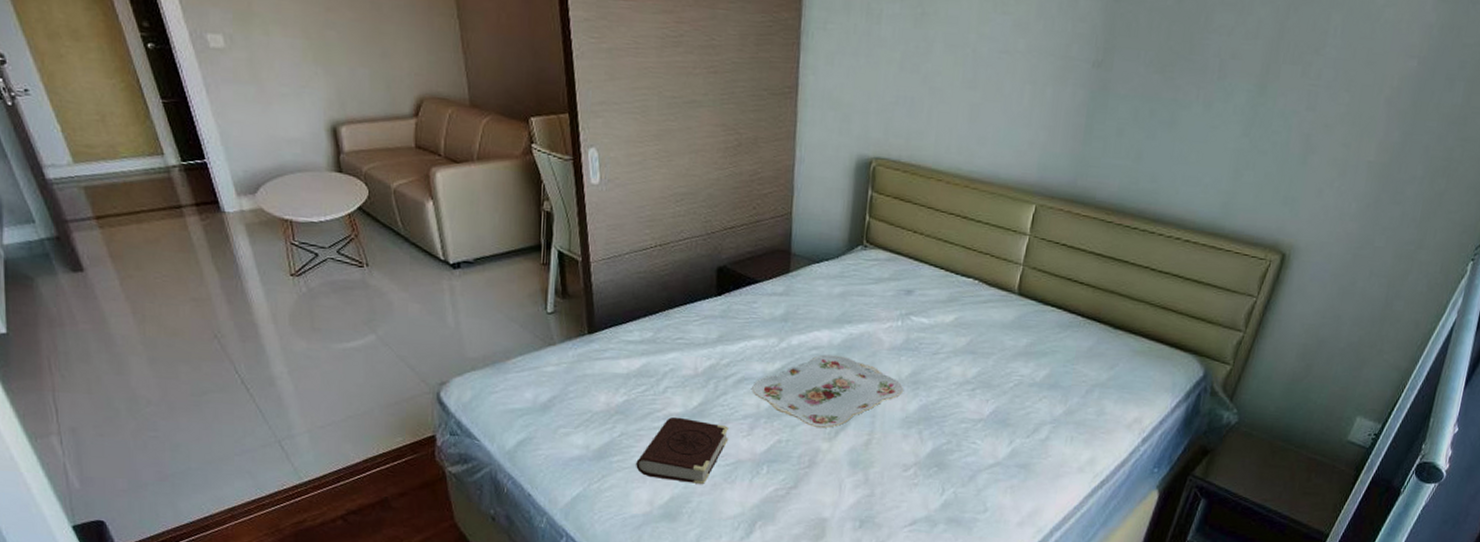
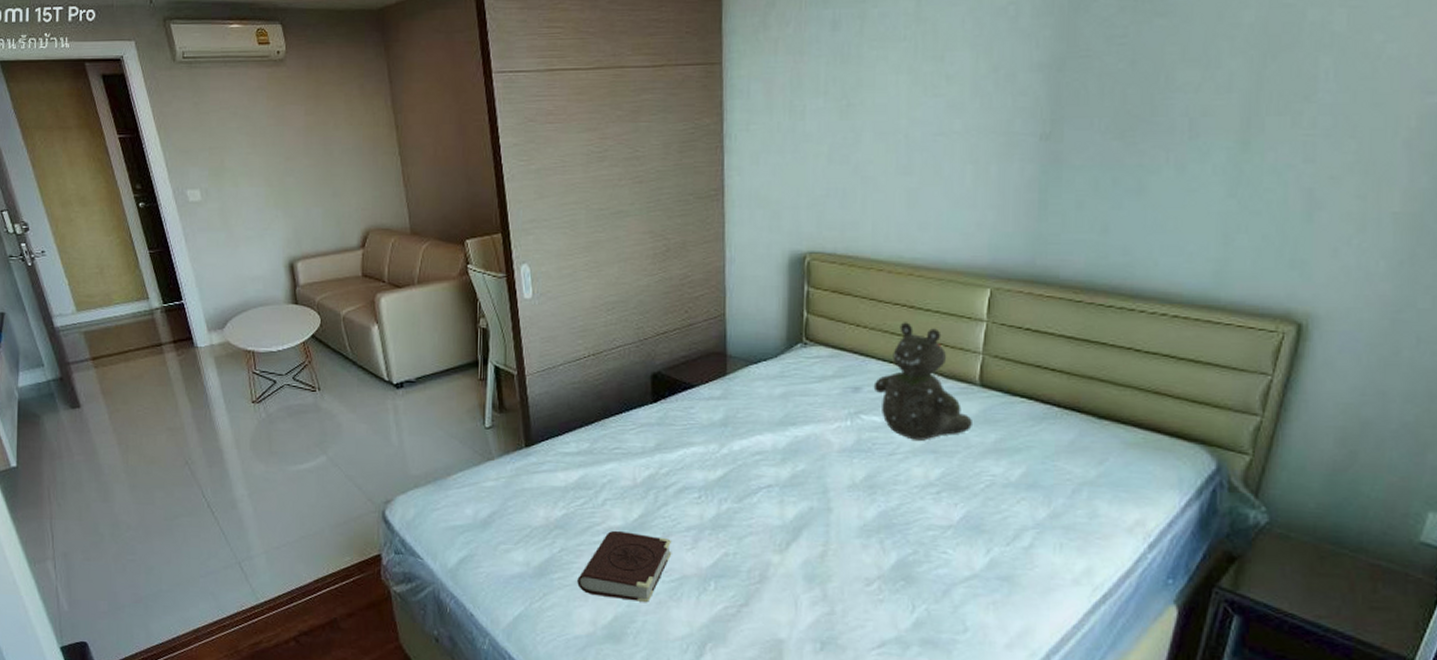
serving tray: present [752,354,904,428] -> none [694,459,860,539]
teddy bear: none [924,231,1009,342] -> present [873,322,972,440]

